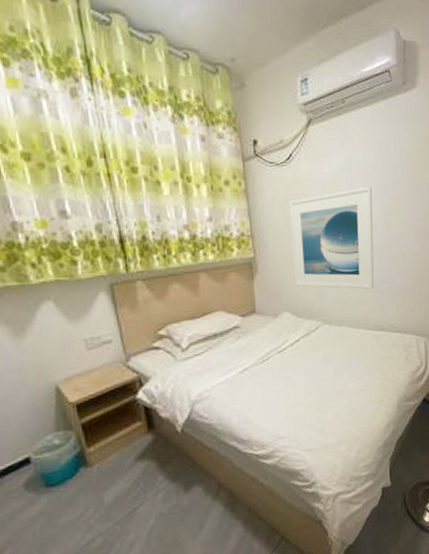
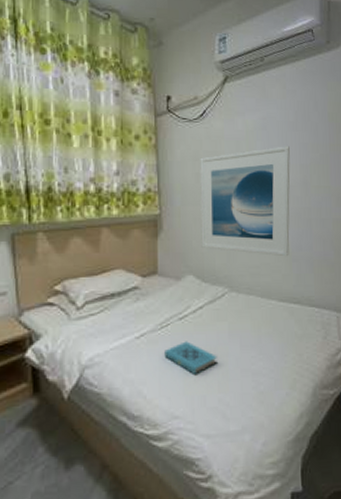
book: none [267,371,315,401] -> present [164,341,217,376]

